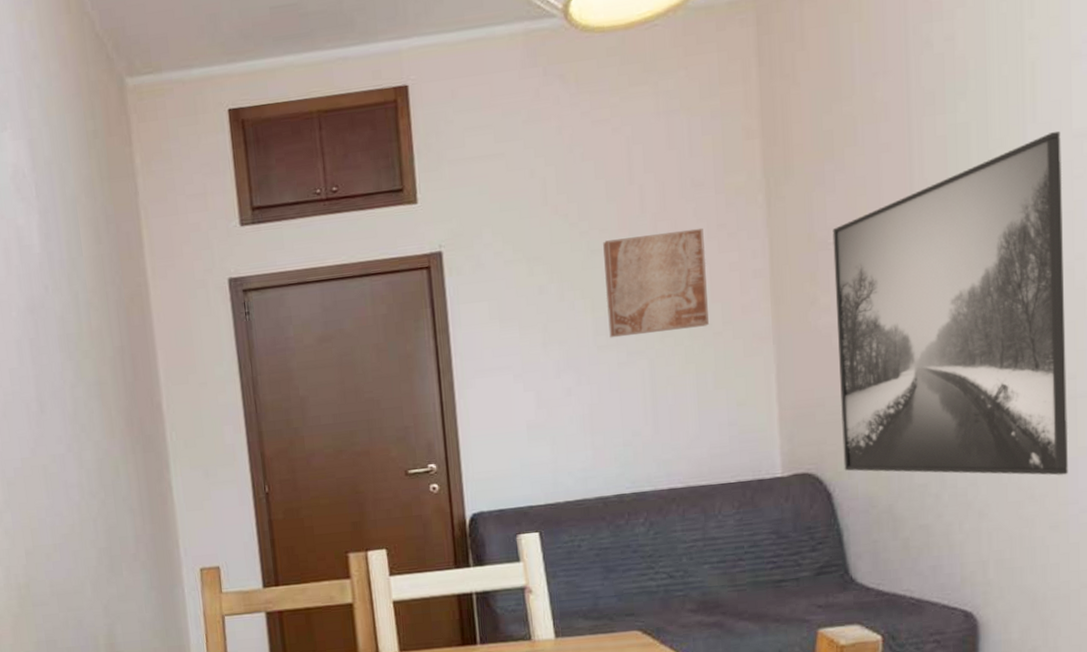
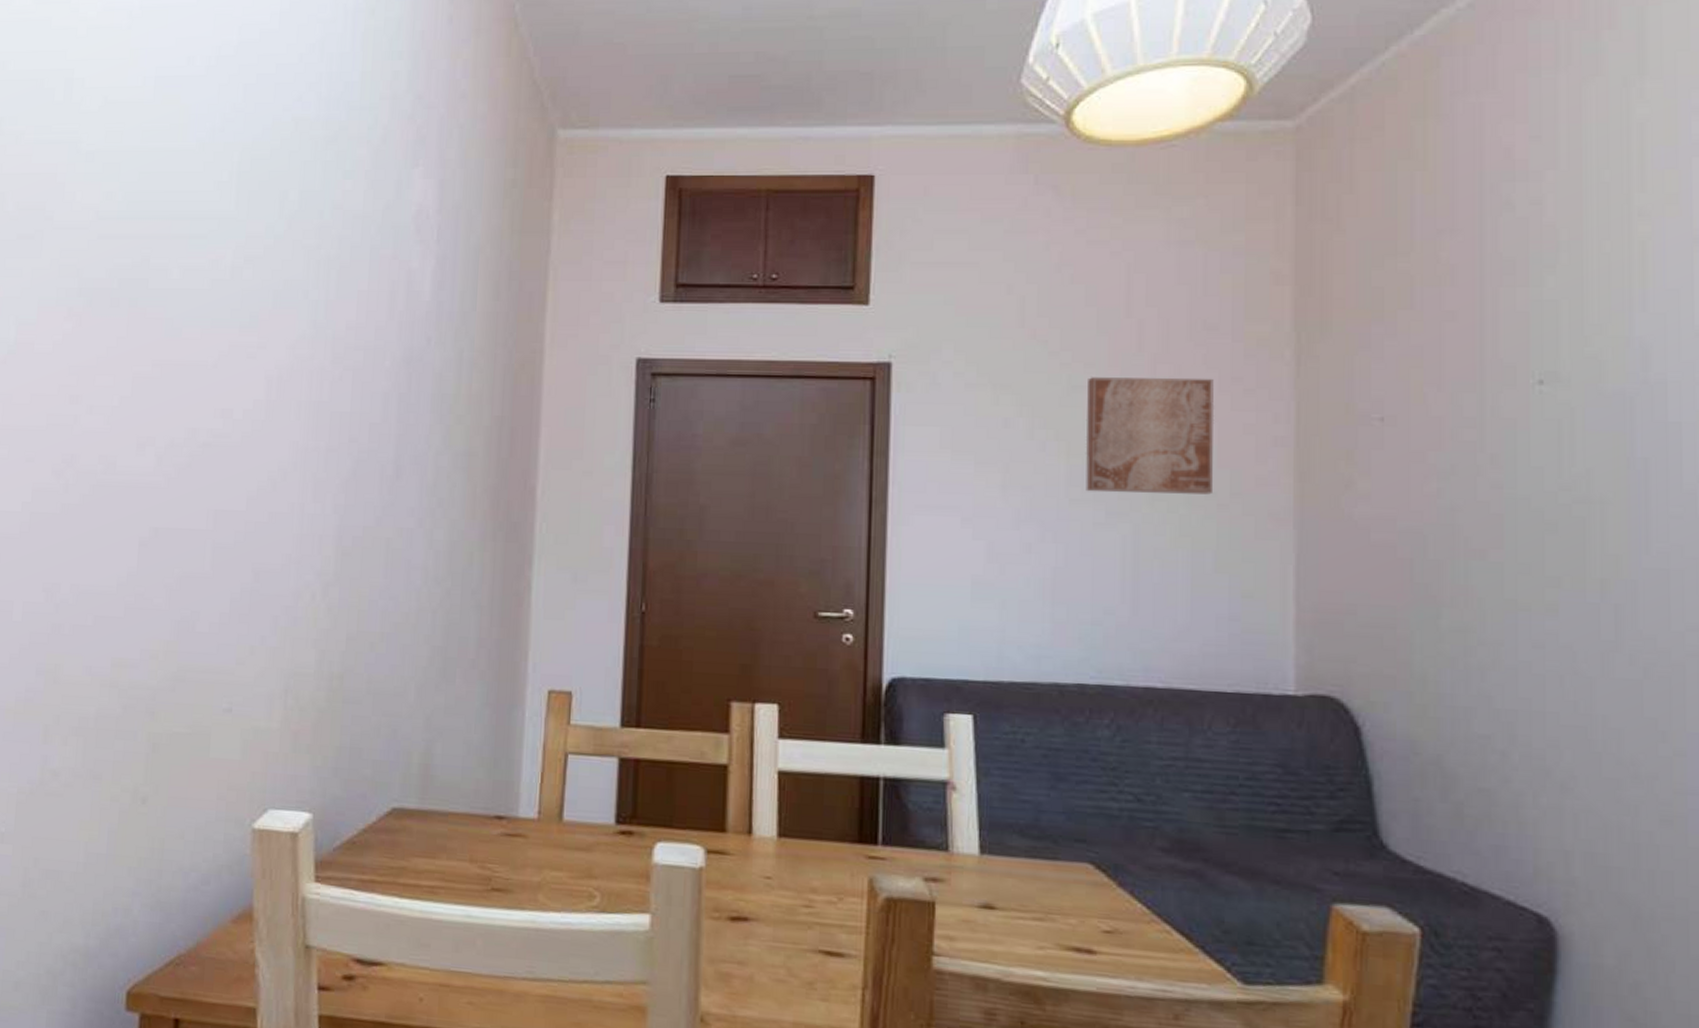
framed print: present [832,131,1068,476] -> none [1377,326,1687,754]

